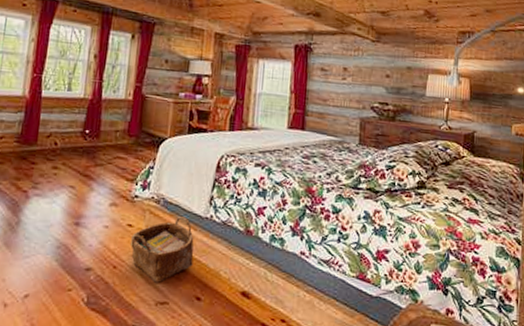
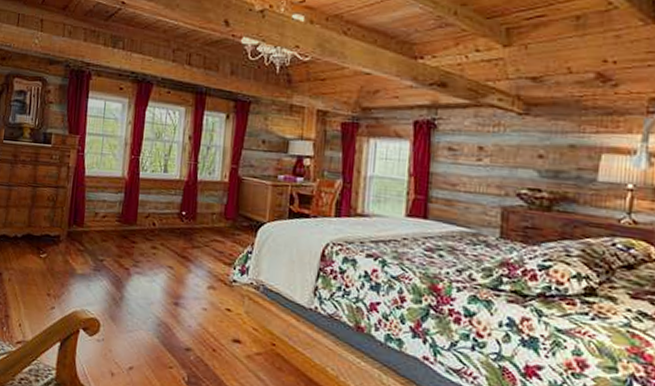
woven basket: present [131,215,194,283] -> none [230,304,297,371]

